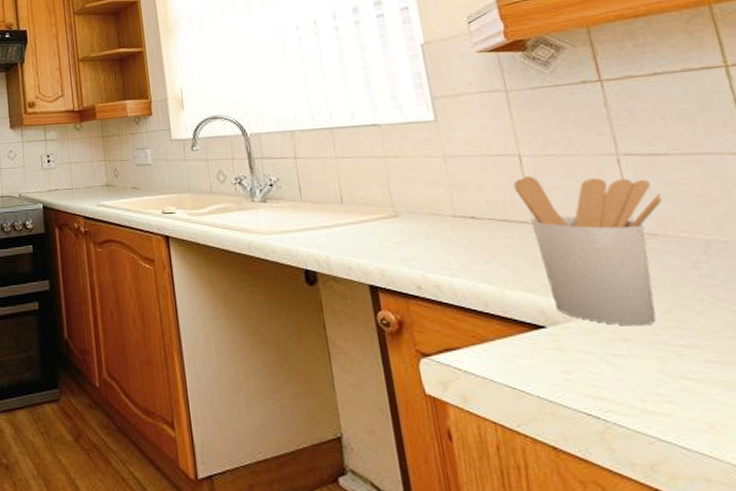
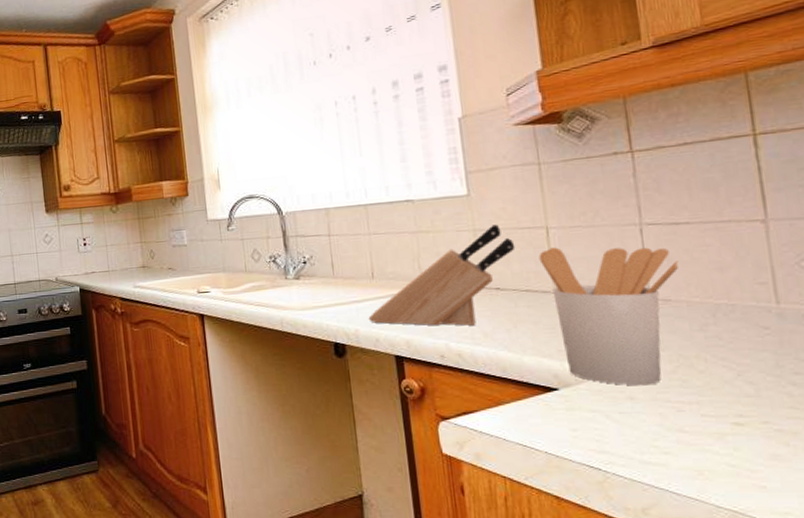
knife block: none [339,151,488,256] -> present [368,224,516,326]

